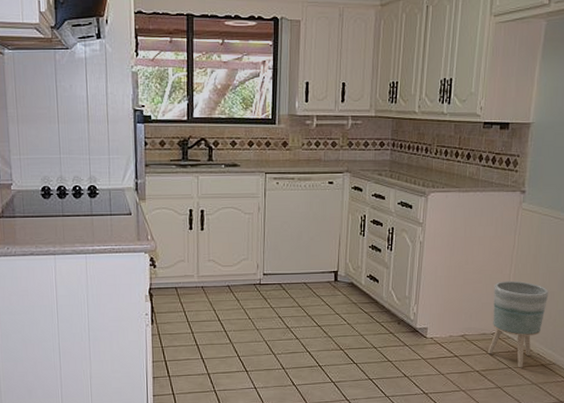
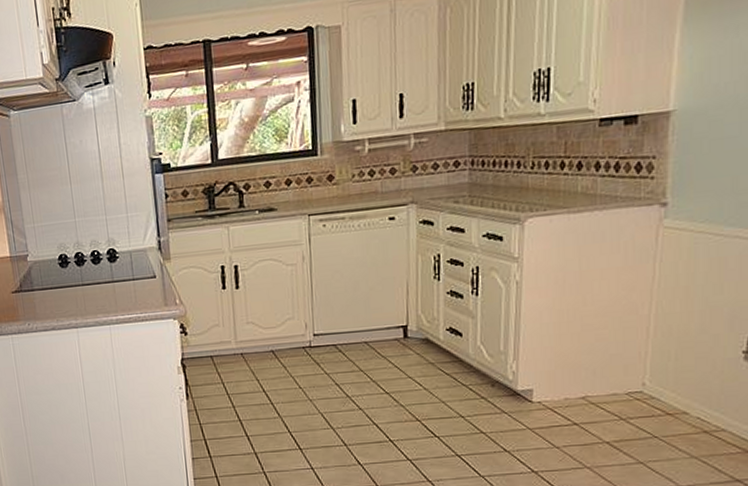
planter: present [487,280,549,368] -> none [621,322,711,437]

